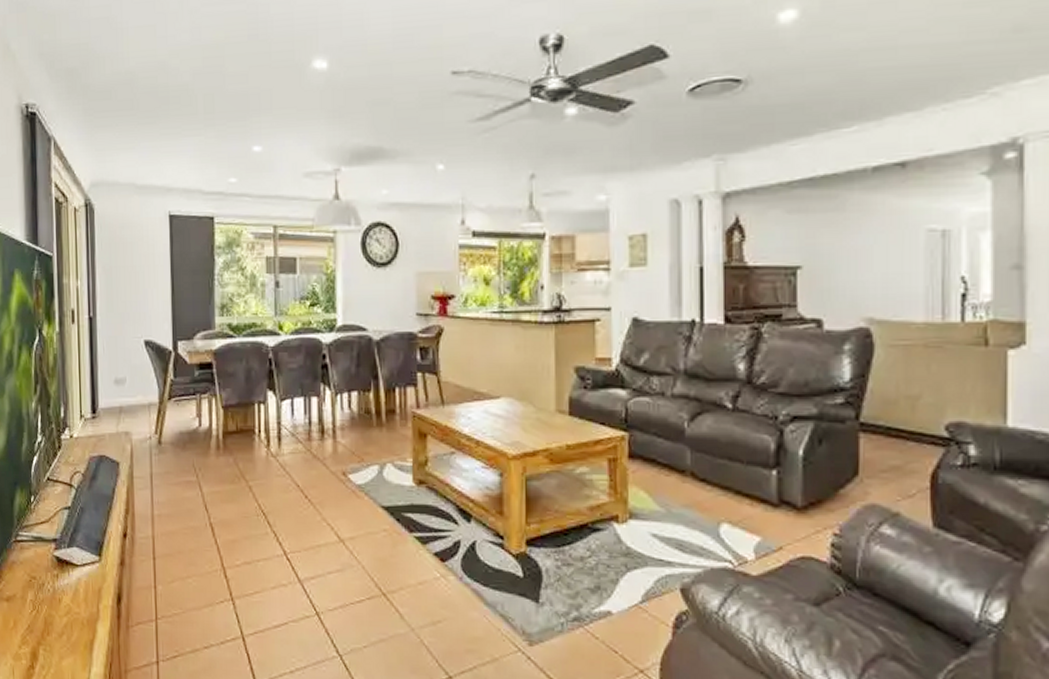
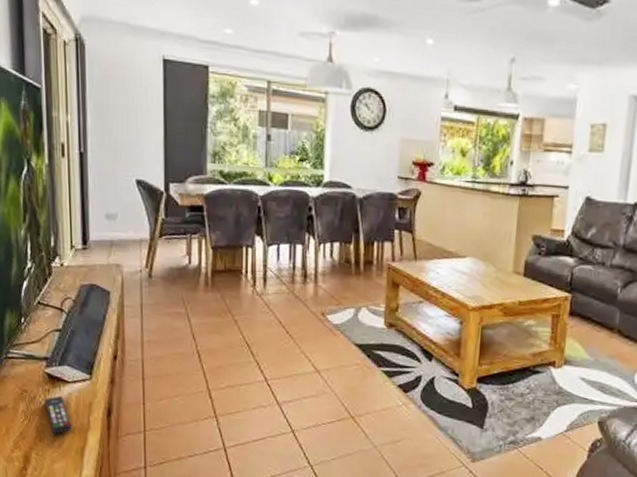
remote control: none [53,582,80,626] -> present [45,396,71,435]

